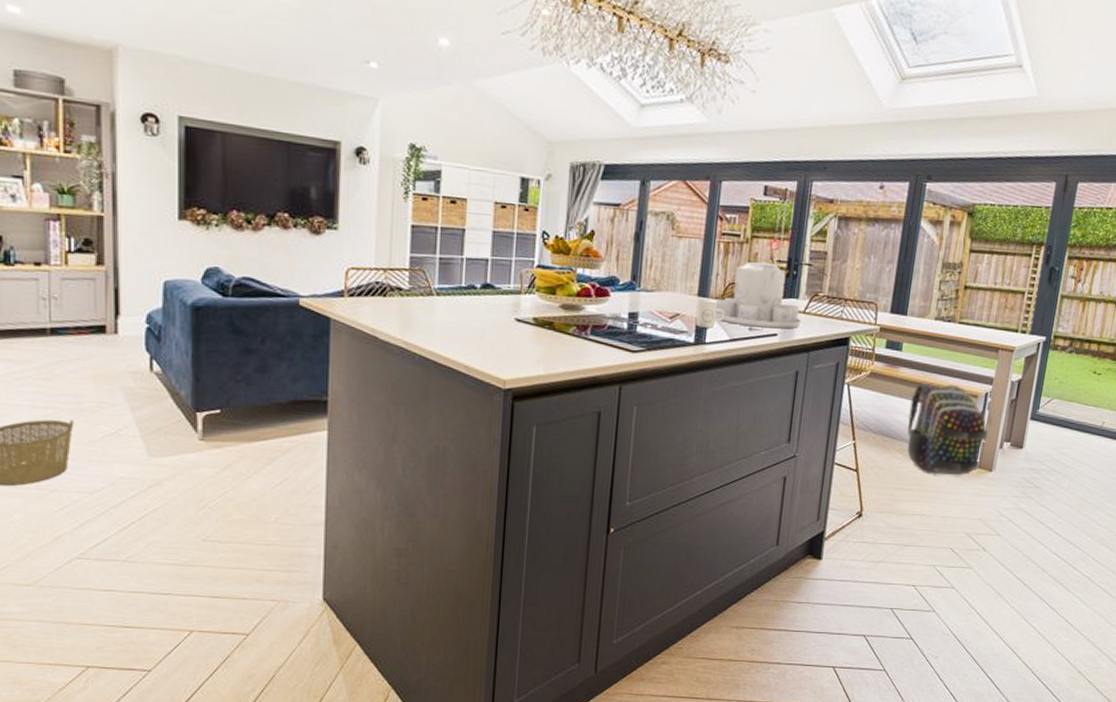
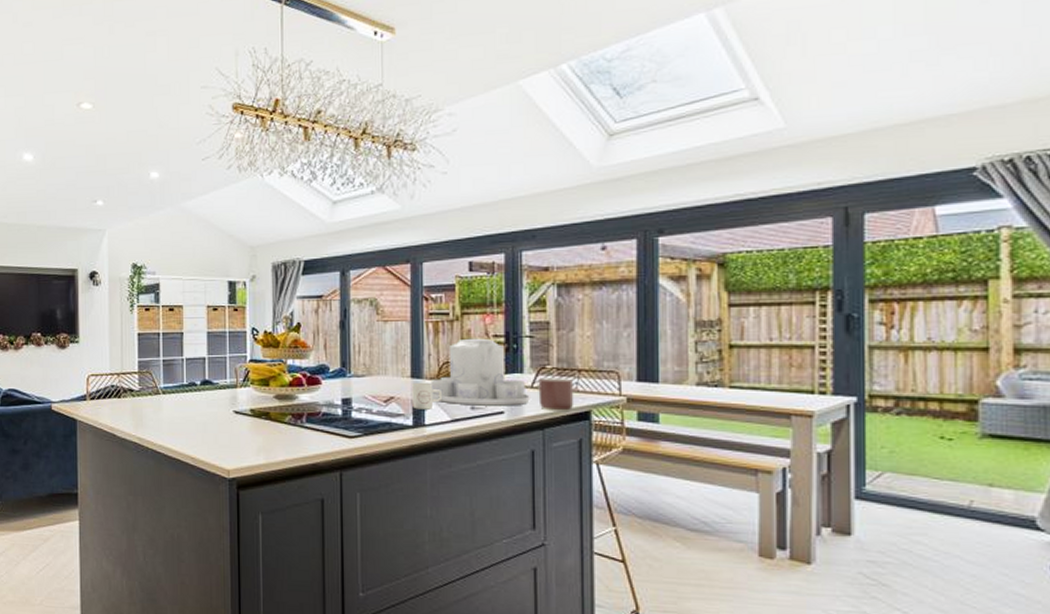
mug: none [808,304,840,338] -> present [538,378,574,413]
backpack: present [907,382,988,475] -> none [681,458,796,569]

